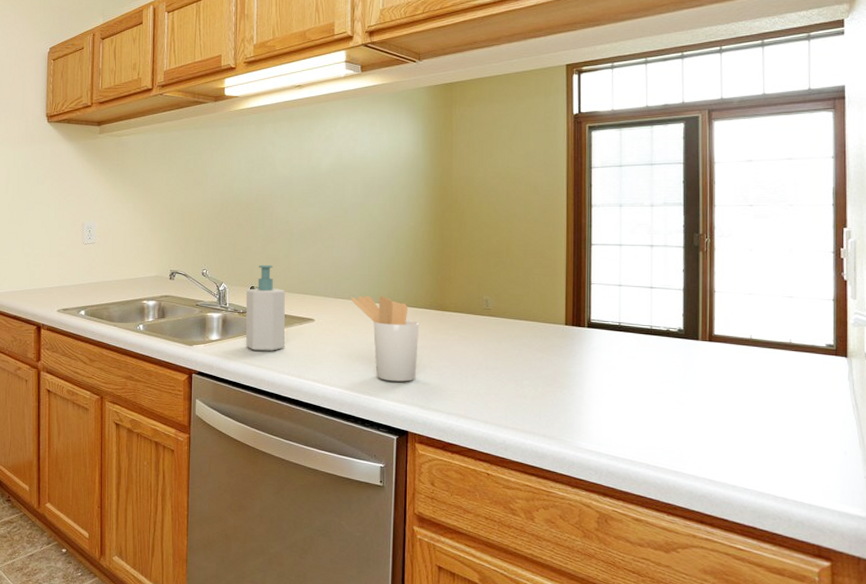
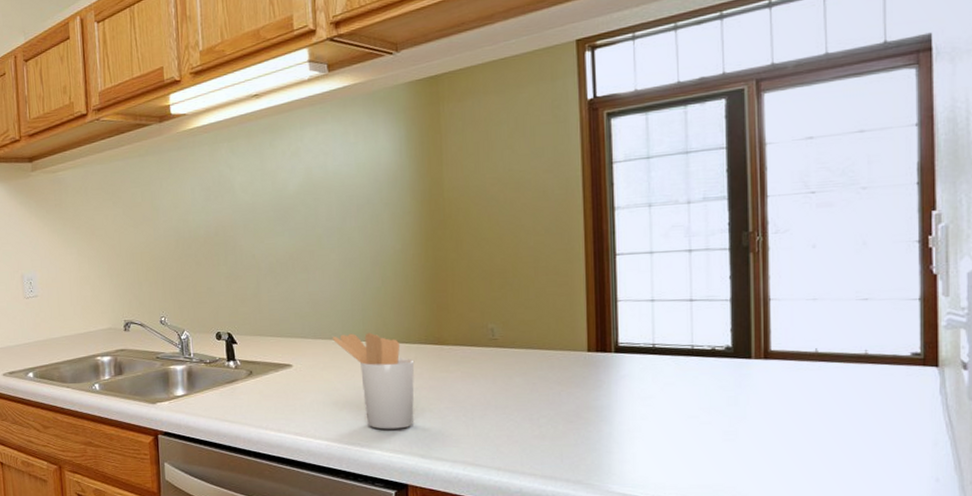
soap bottle: present [245,264,286,351] -> none [211,306,261,405]

